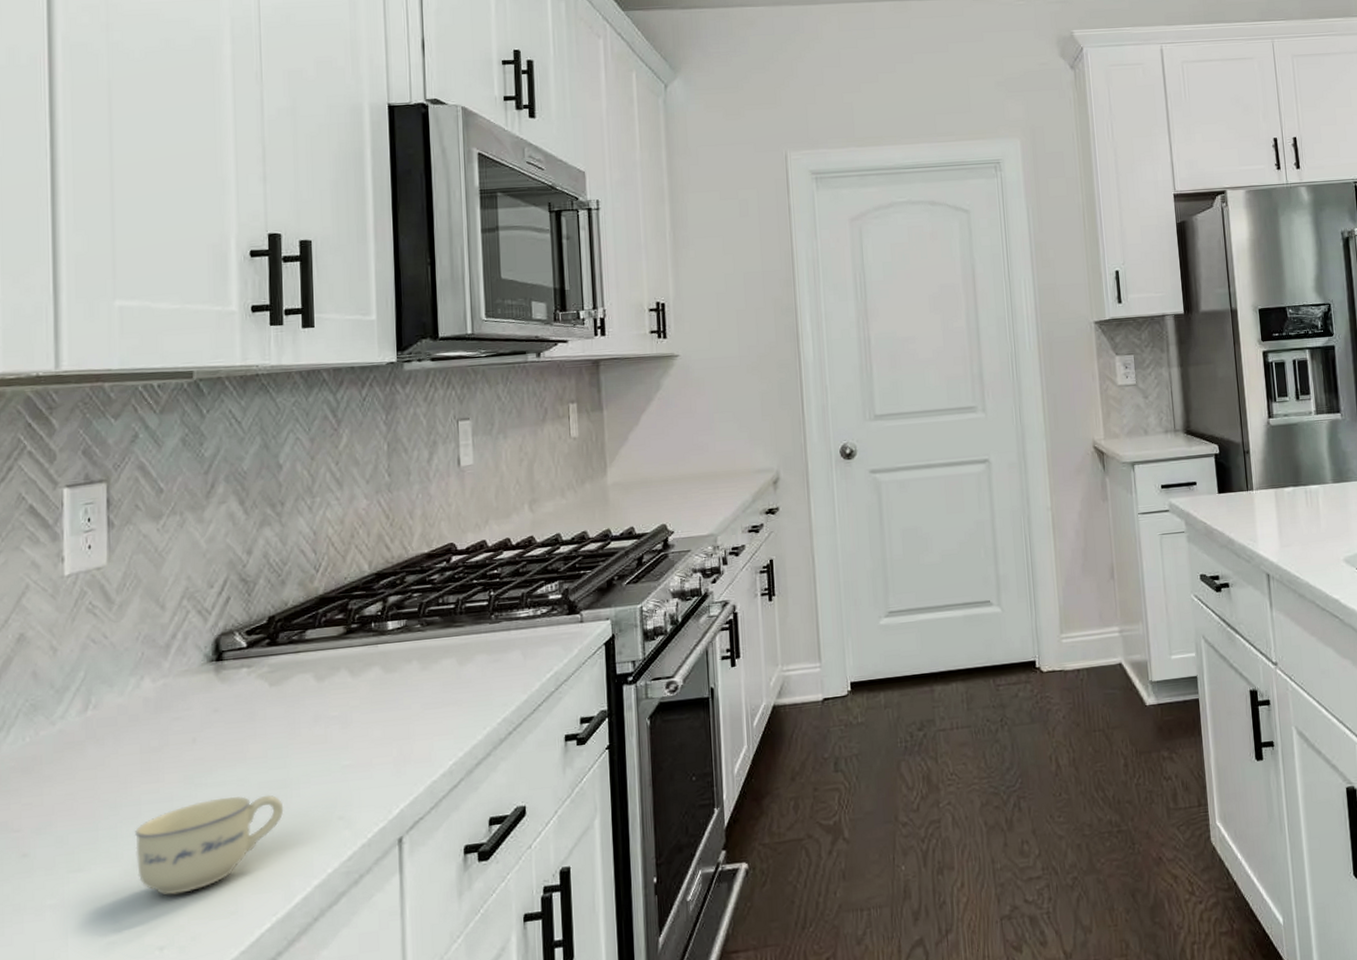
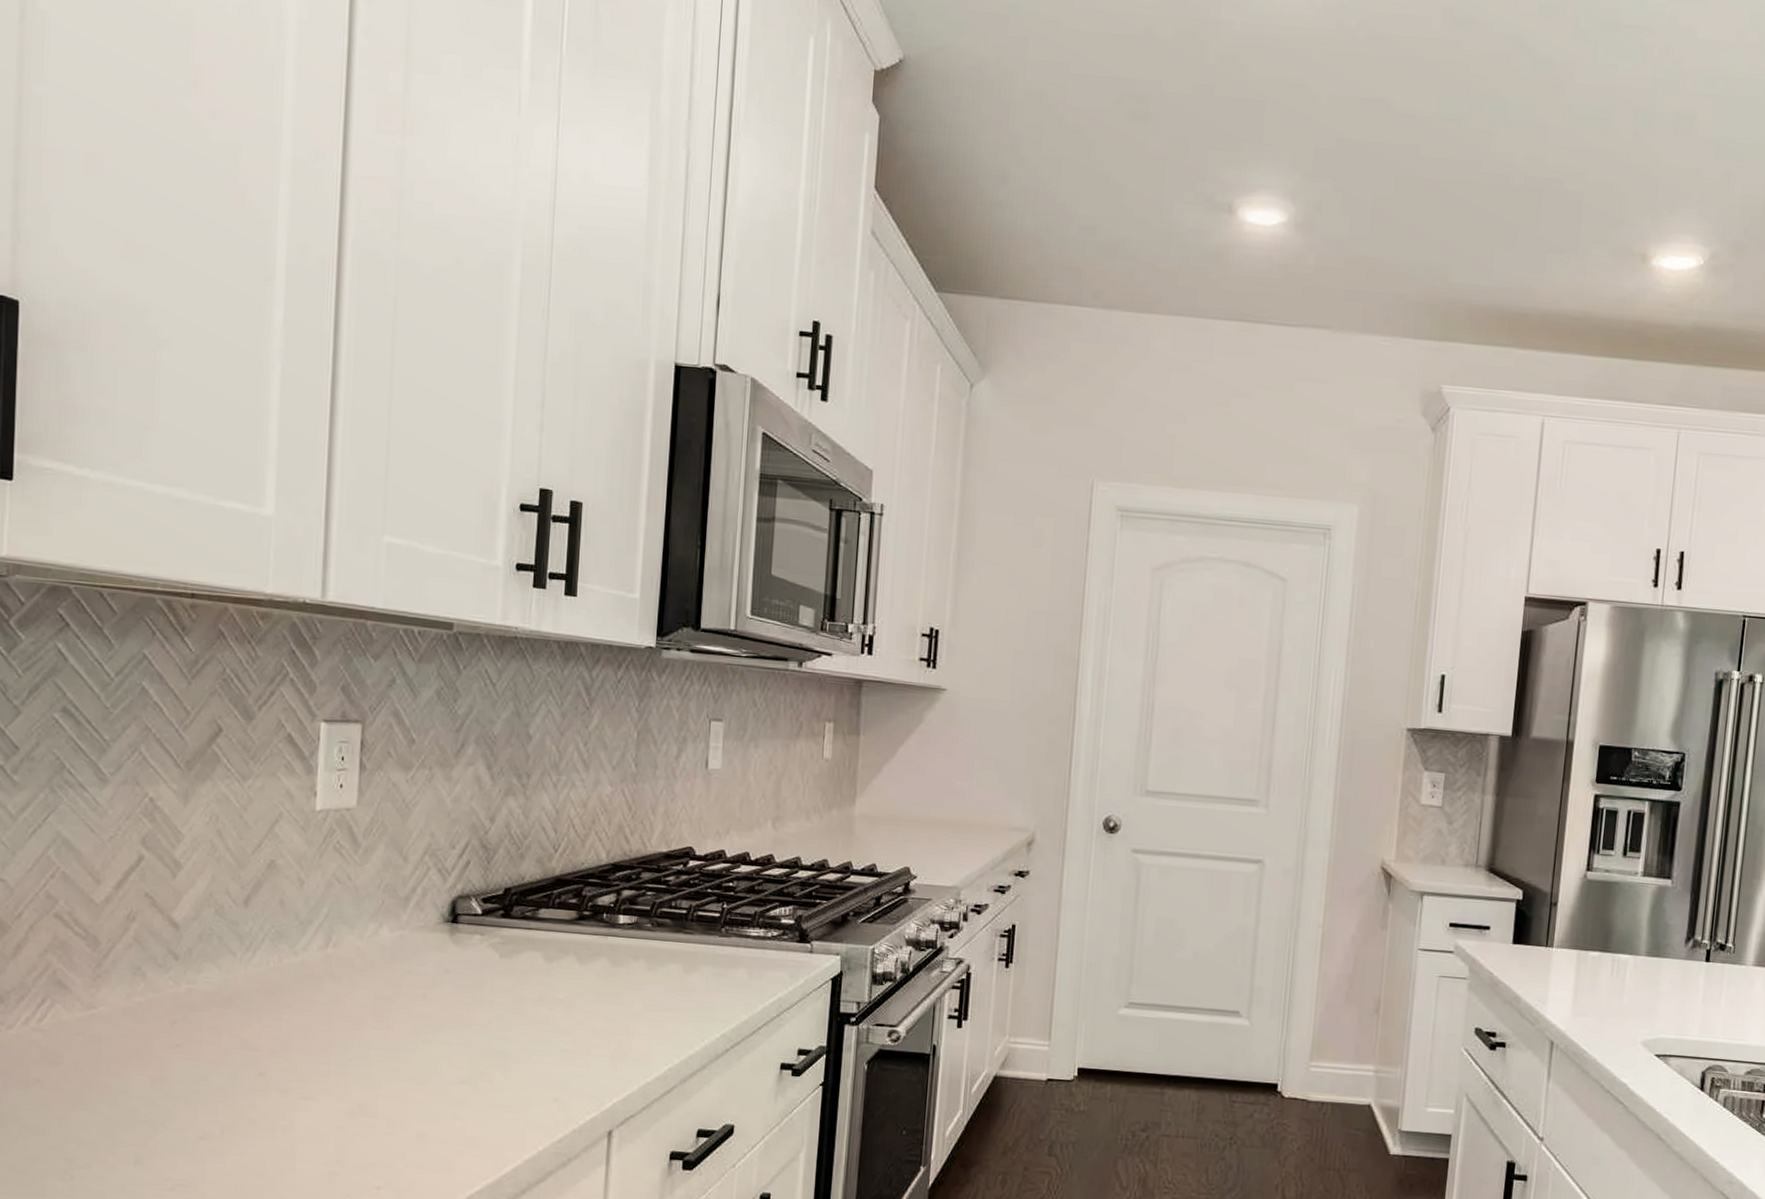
cup: present [135,795,284,895] -> none [362,1057,503,1141]

